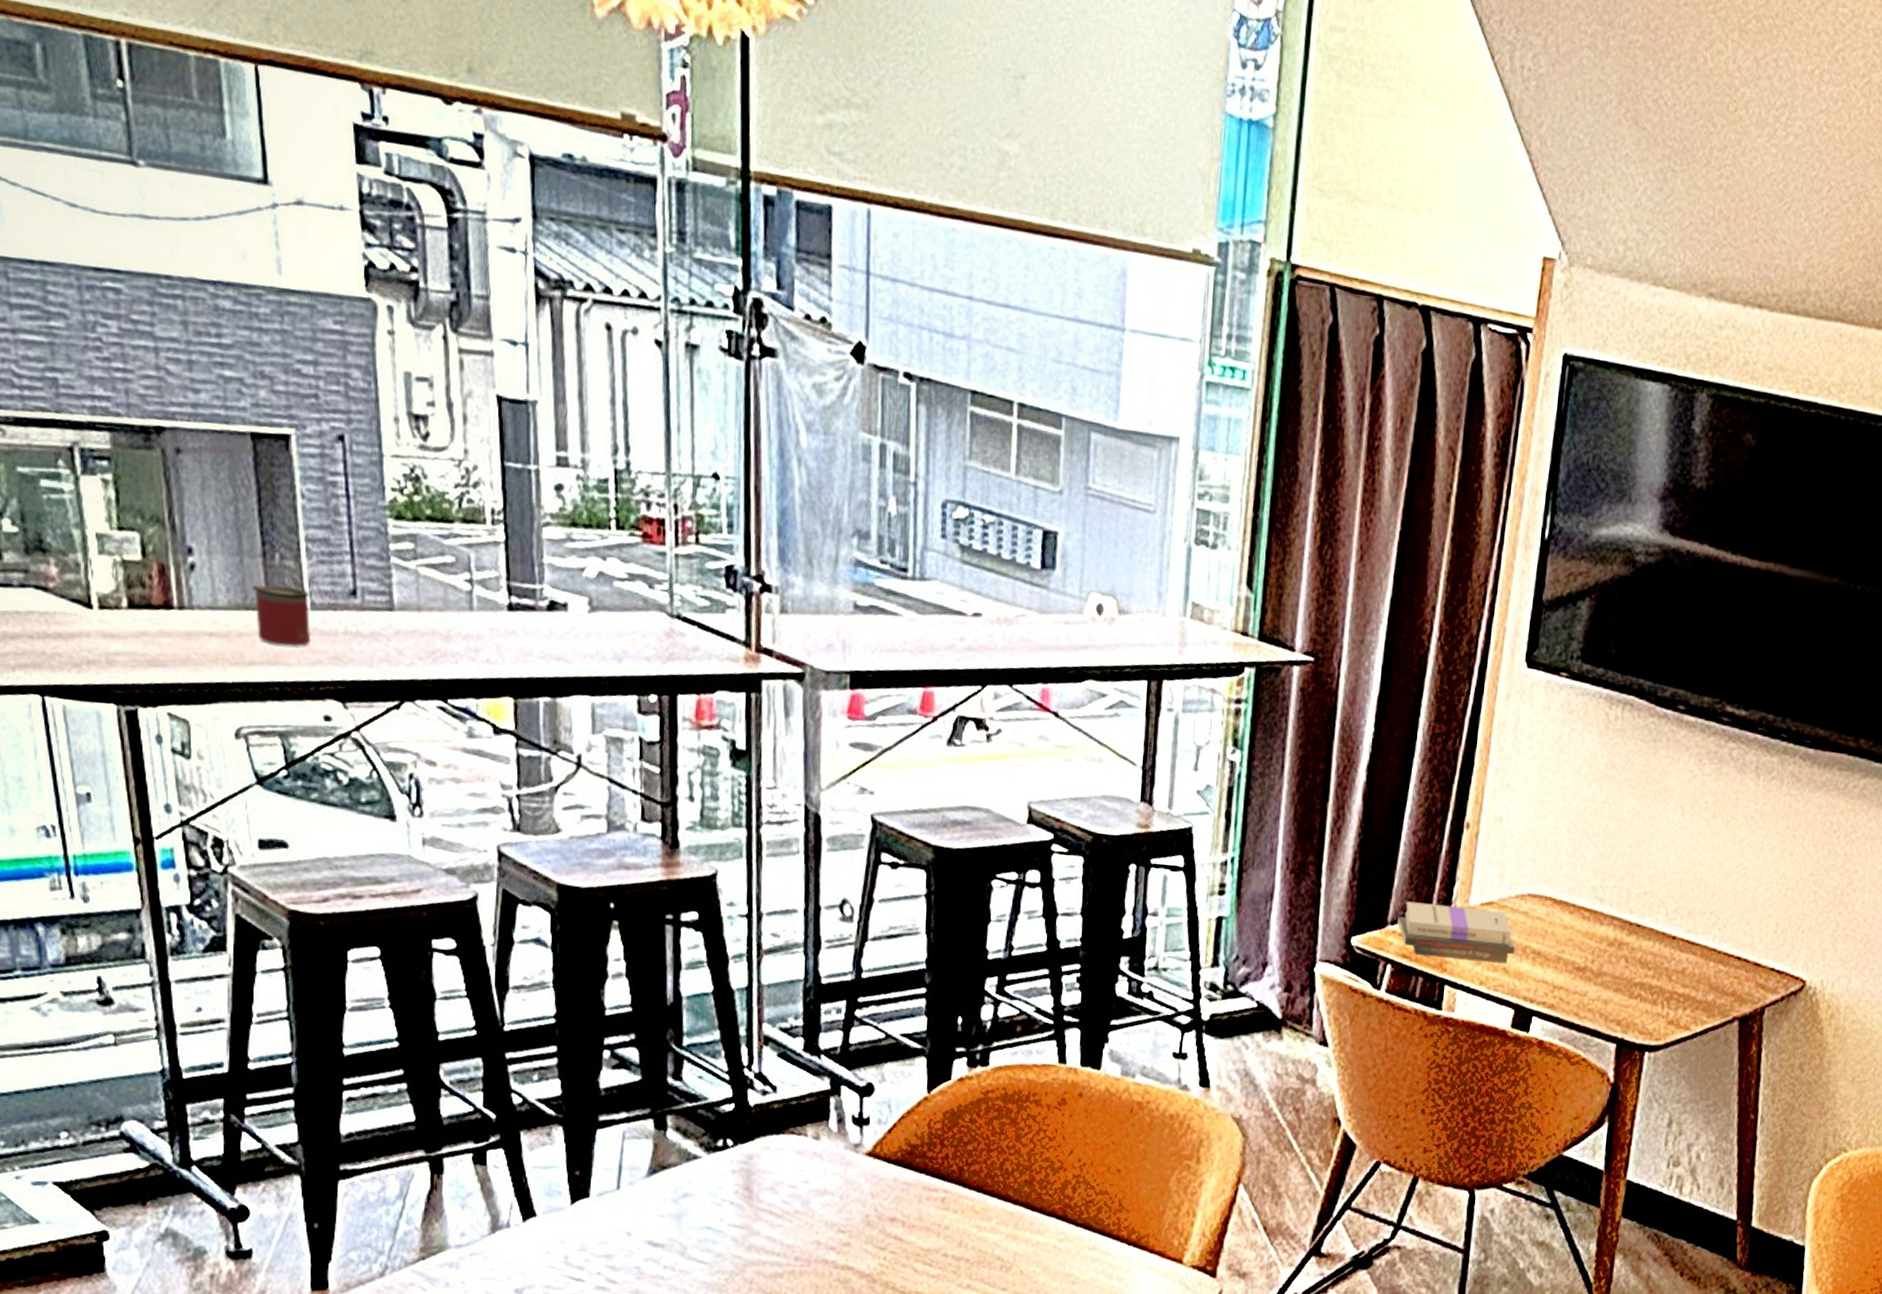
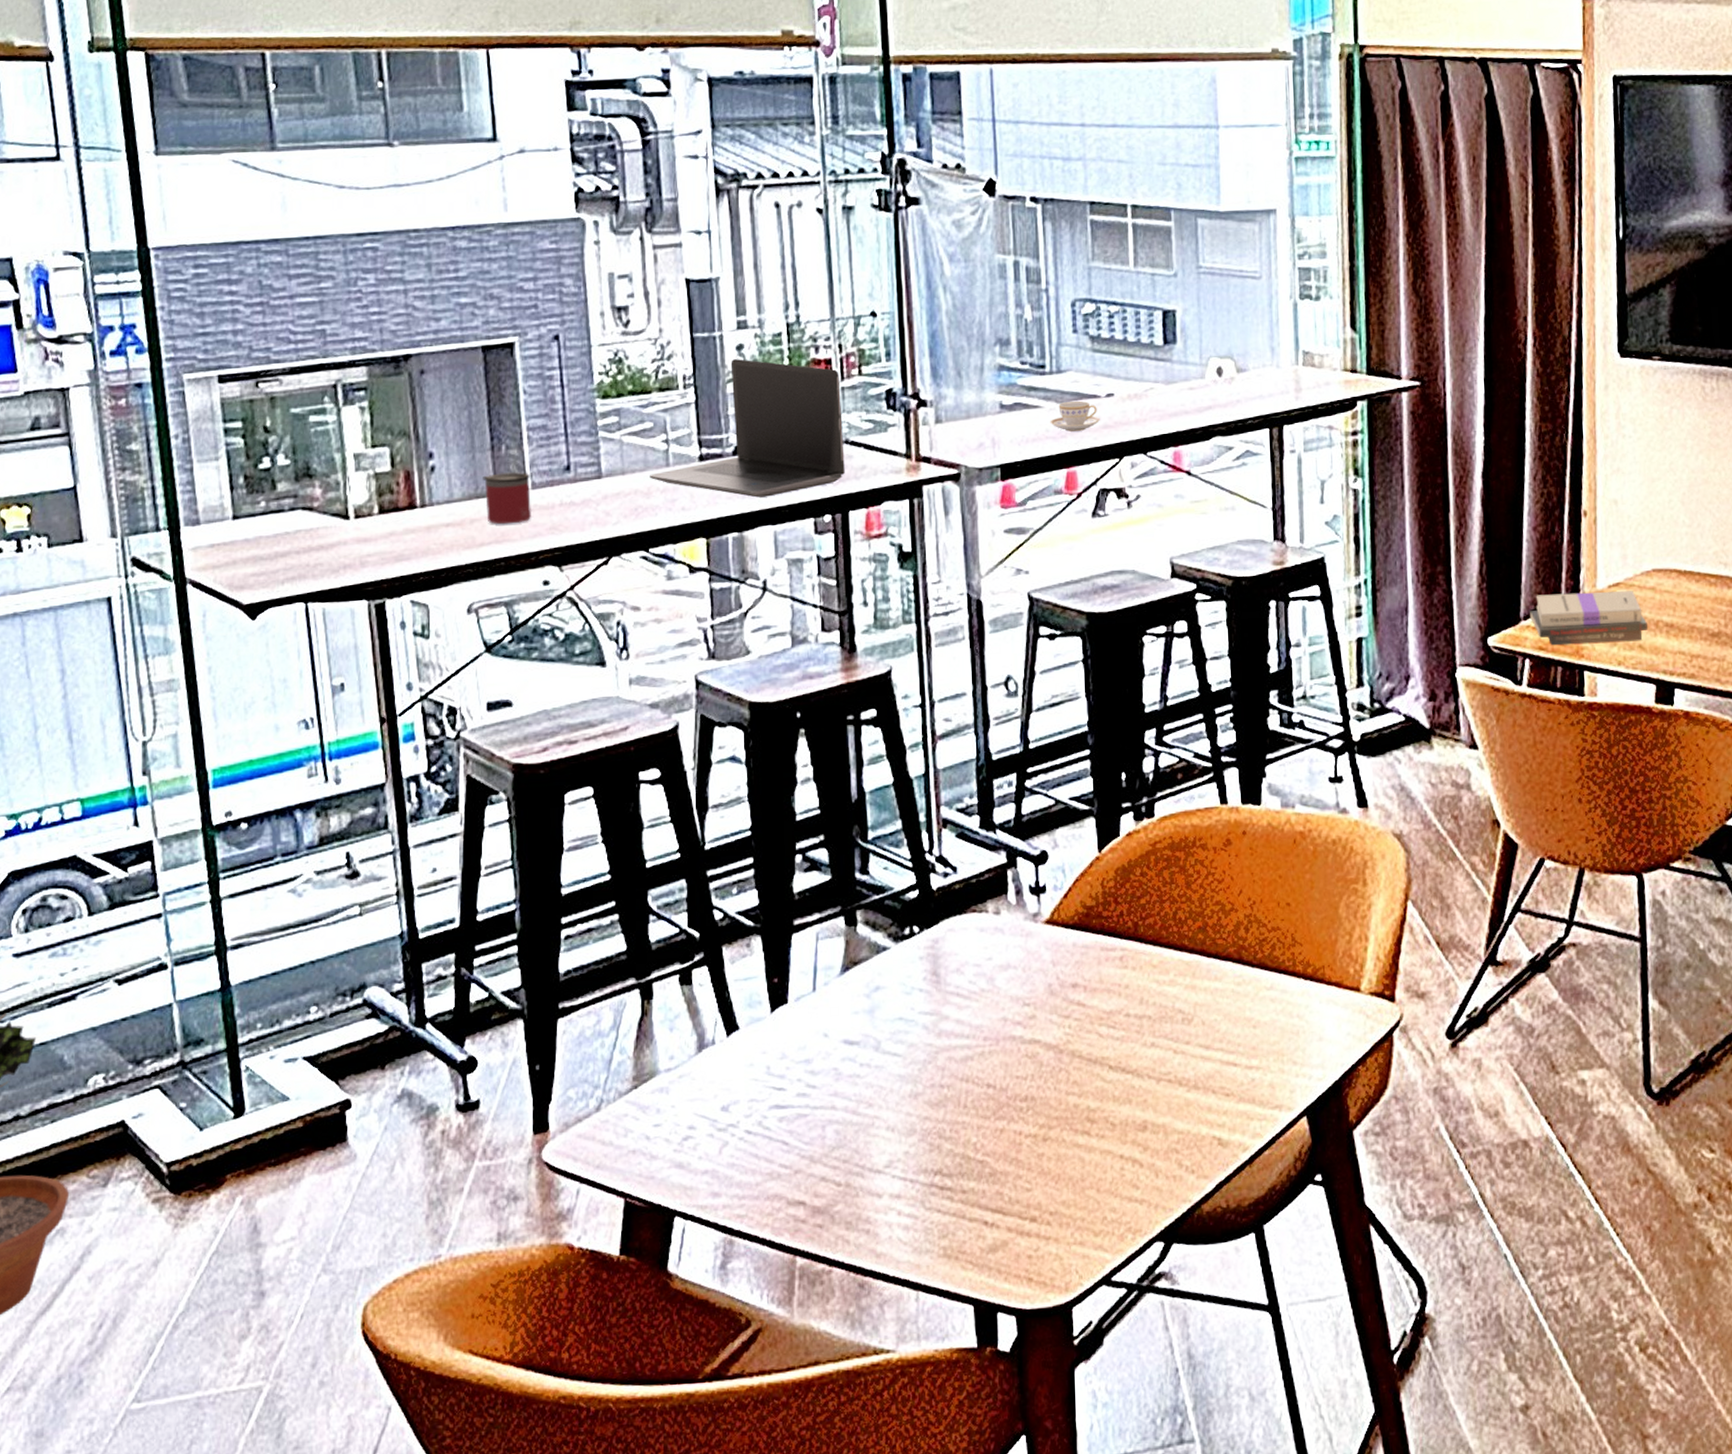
laptop computer: none [450,500,676,664] -> present [650,359,845,498]
teacup: none [908,614,964,649] -> present [1050,400,1100,432]

